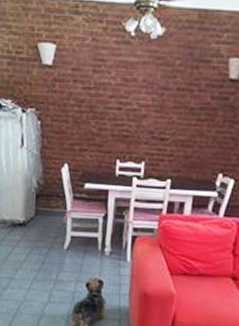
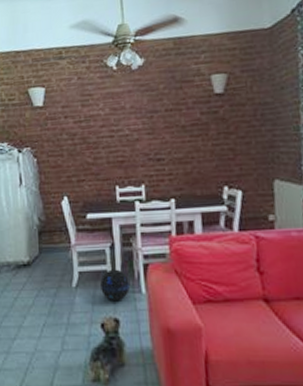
ball: none [90,237,118,266] -> present [100,269,131,302]

